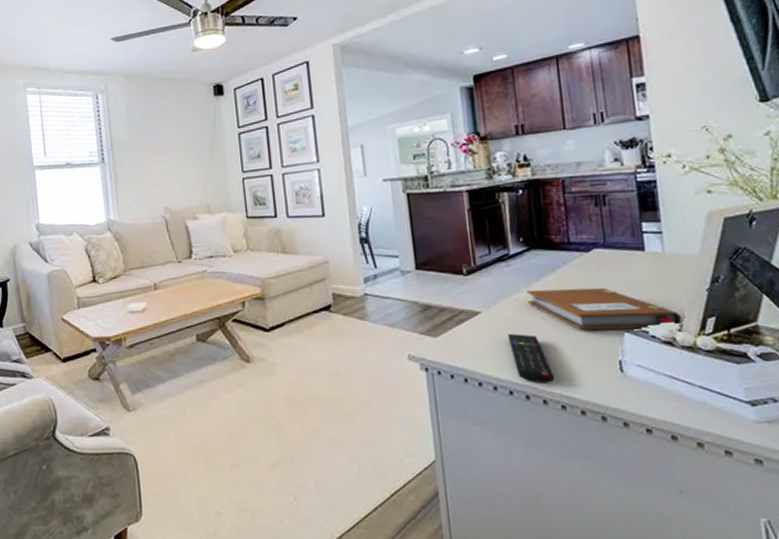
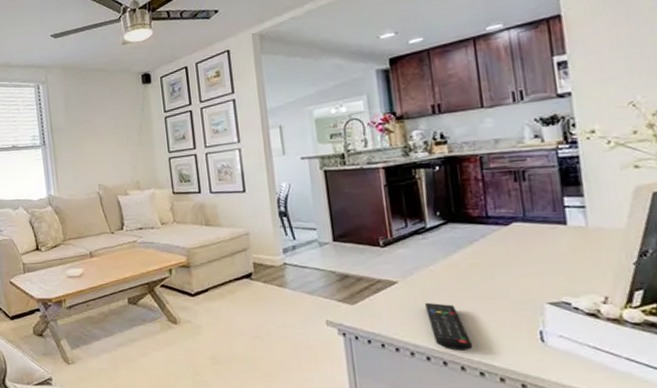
notebook: present [526,287,683,330] -> none [443,260,608,301]

